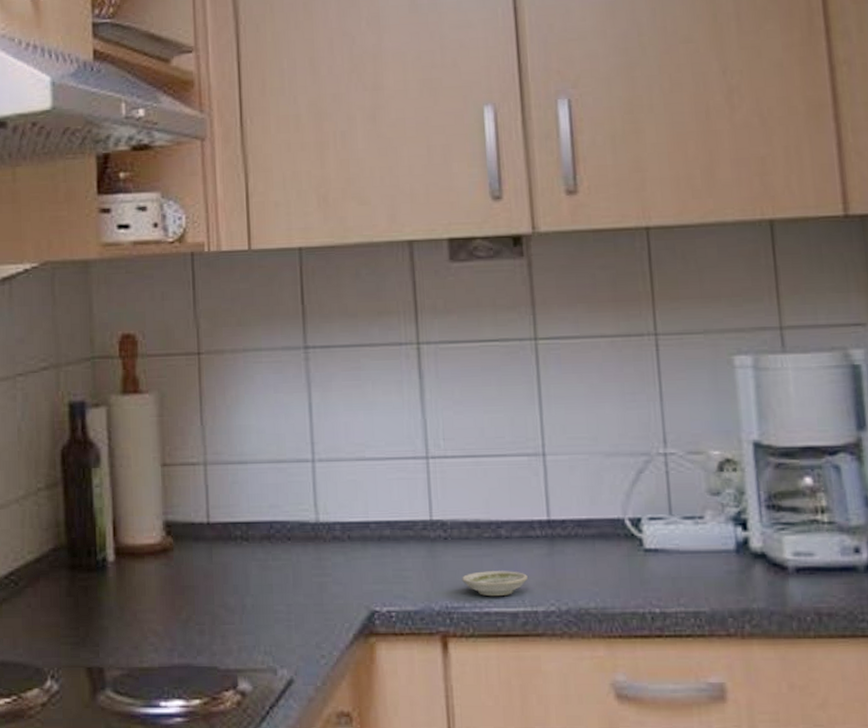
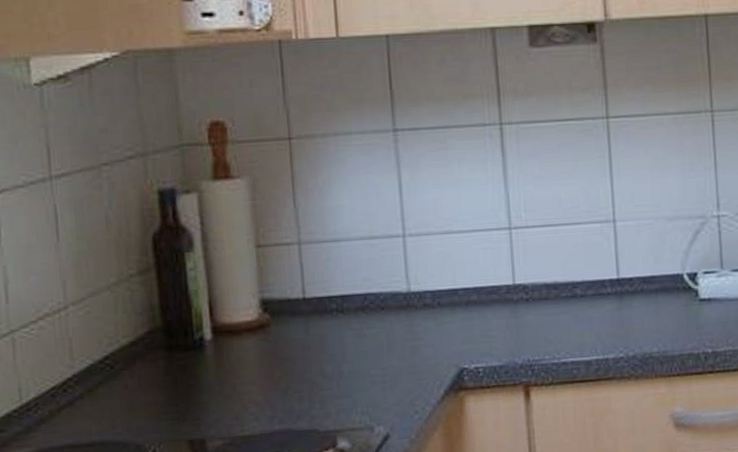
saucer: present [462,571,528,597] -> none [542,325,600,349]

